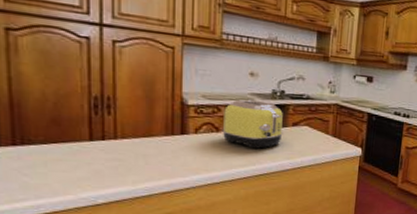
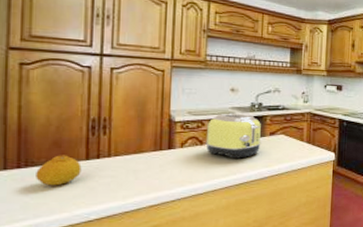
fruit: none [34,134,85,167] -> present [36,155,82,186]

